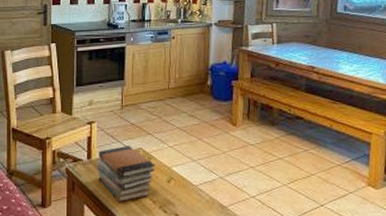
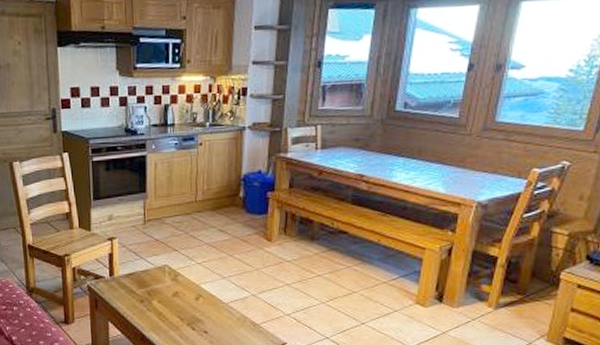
book stack: present [97,146,156,202] -> none [120,262,183,319]

